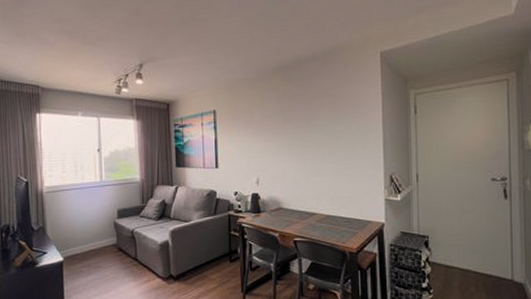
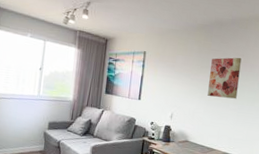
wall art: none [295,98,333,151] -> present [207,57,242,99]

